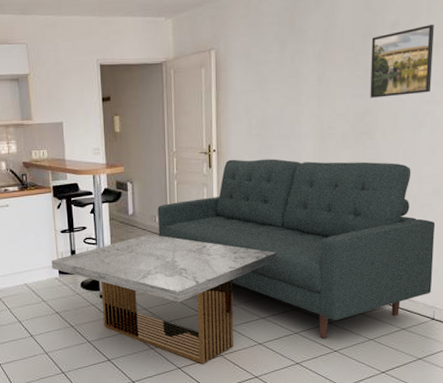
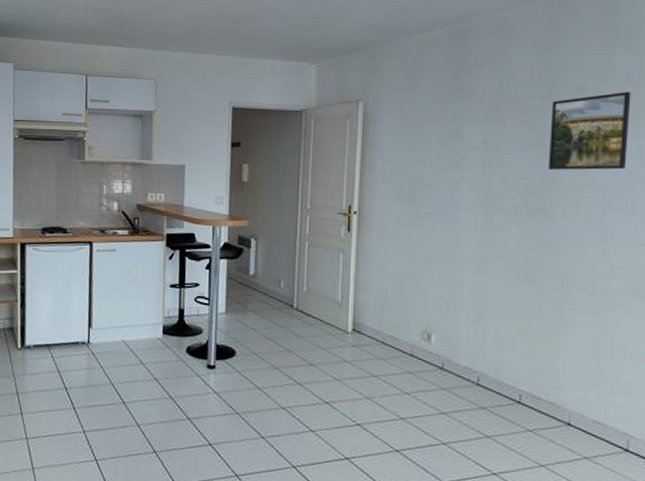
coffee table: present [51,234,277,364] -> none [155,300,424,466]
sofa: present [157,158,436,338] -> none [282,224,631,455]

